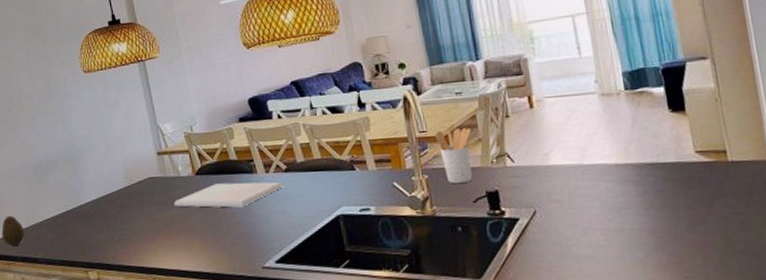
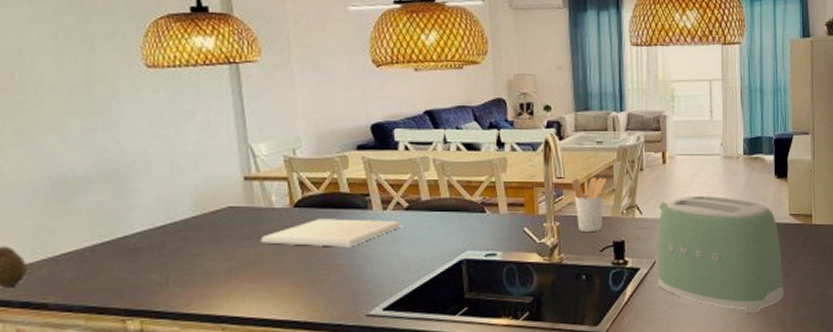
toaster: none [530,138,702,265] -> present [657,196,783,313]

